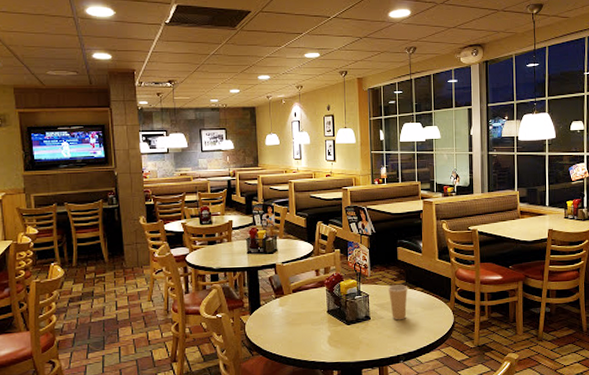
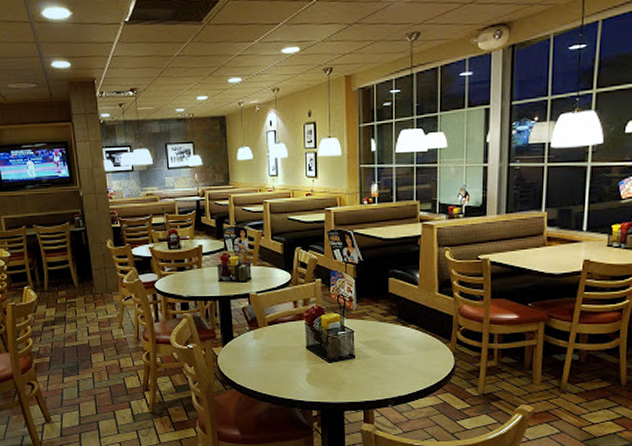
paper cup: present [387,285,407,321] -> none [376,321,399,361]

